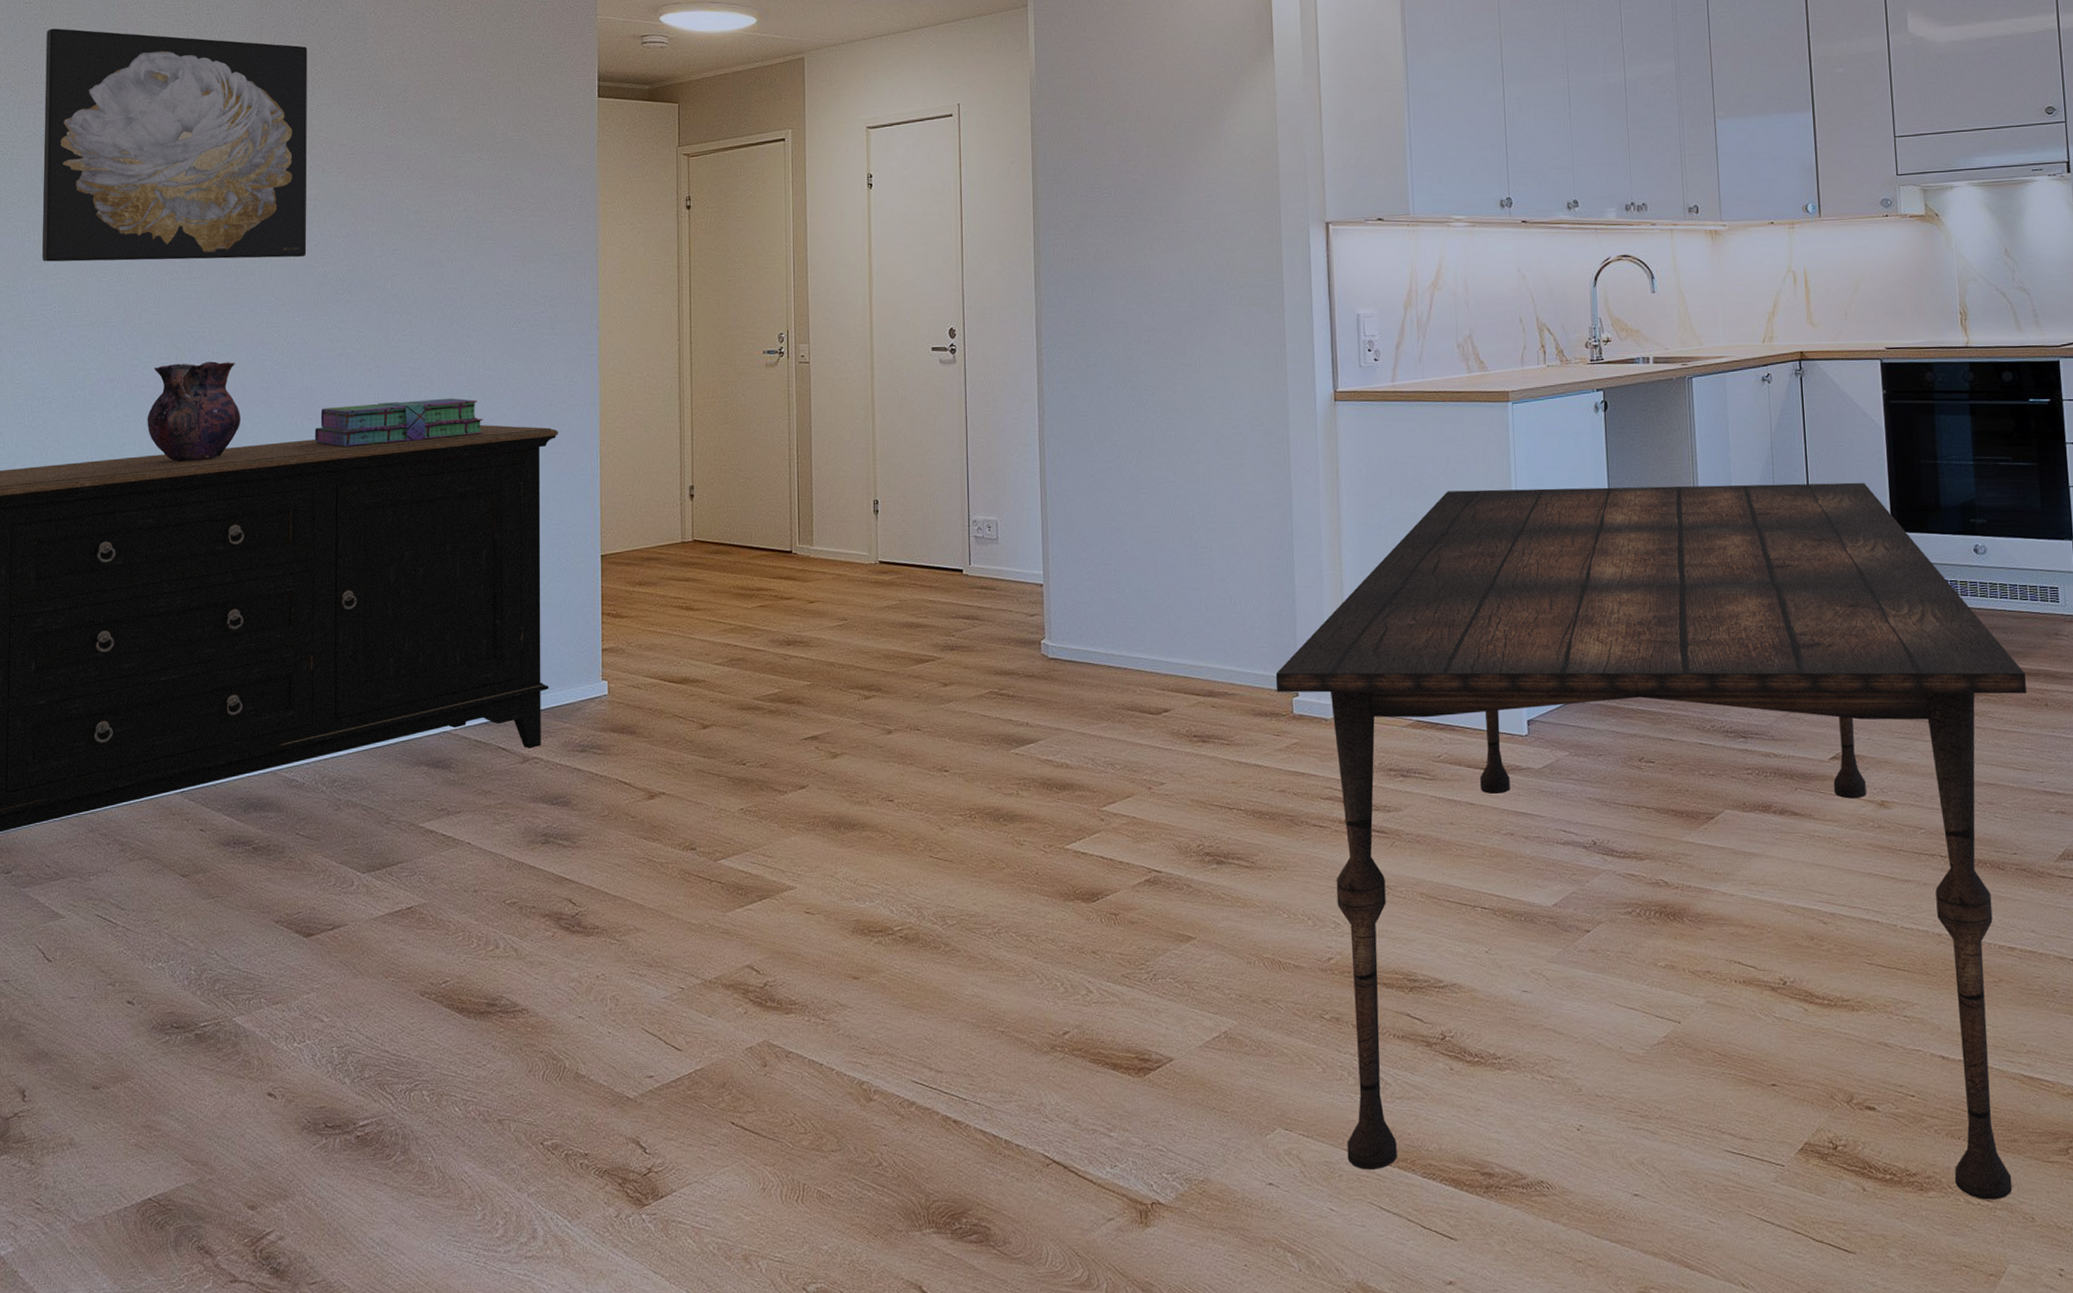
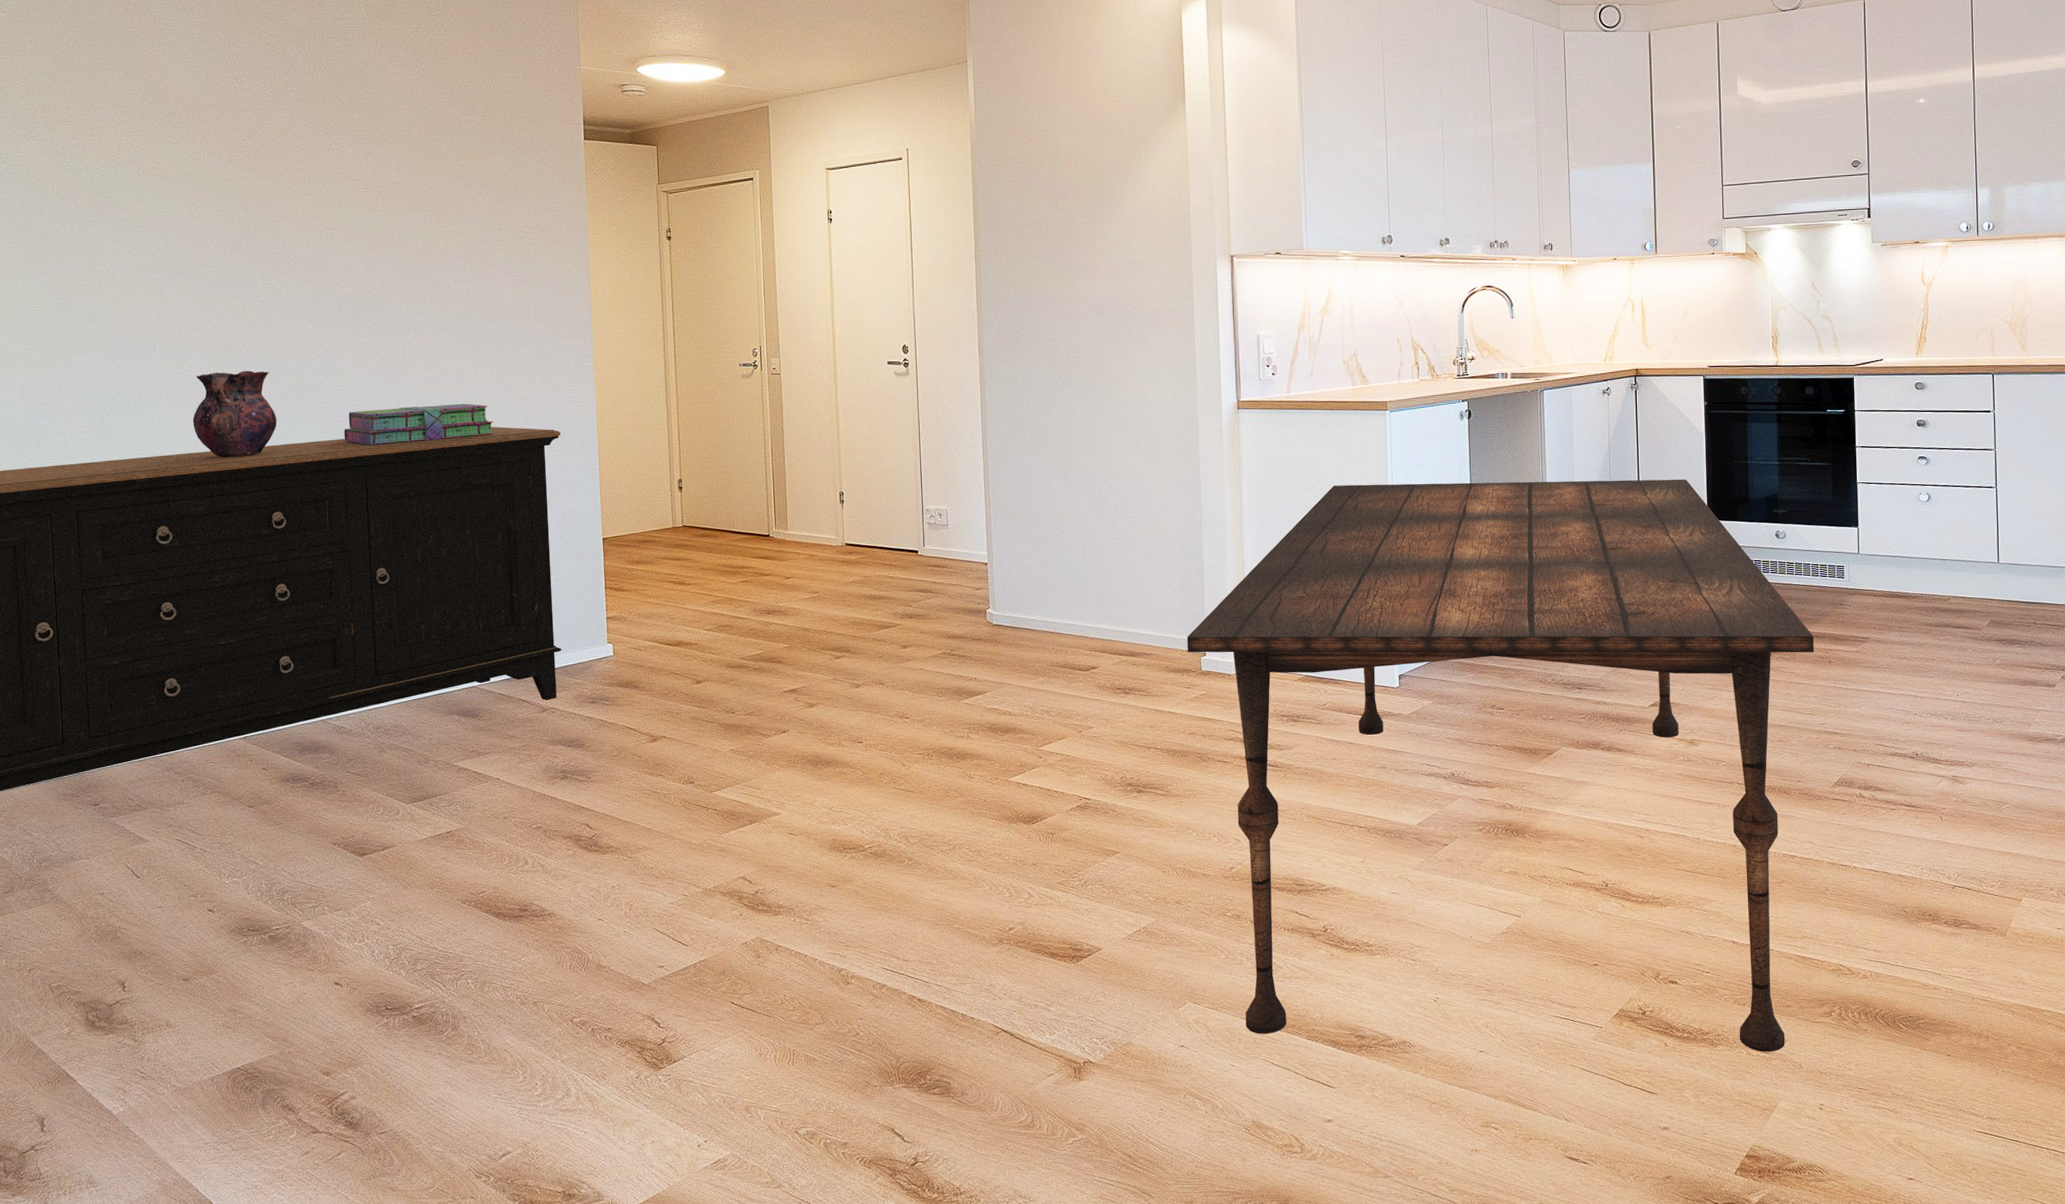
wall art: present [42,28,308,262] -> none [76,72,328,282]

